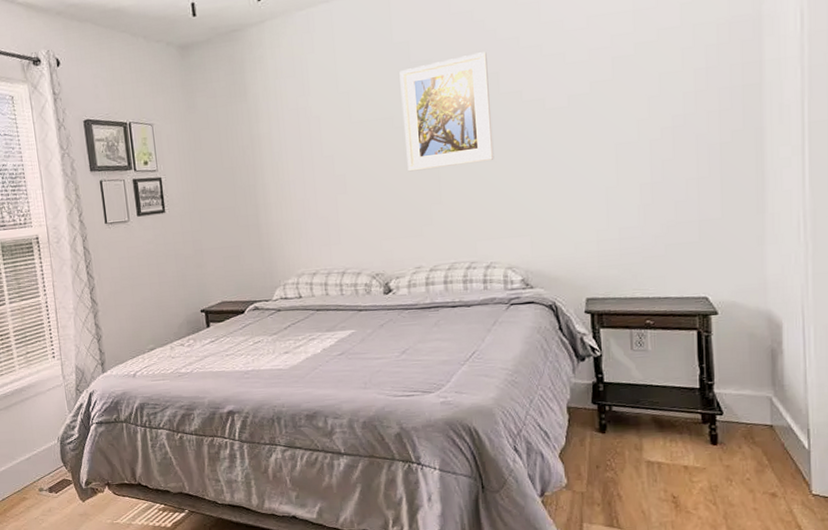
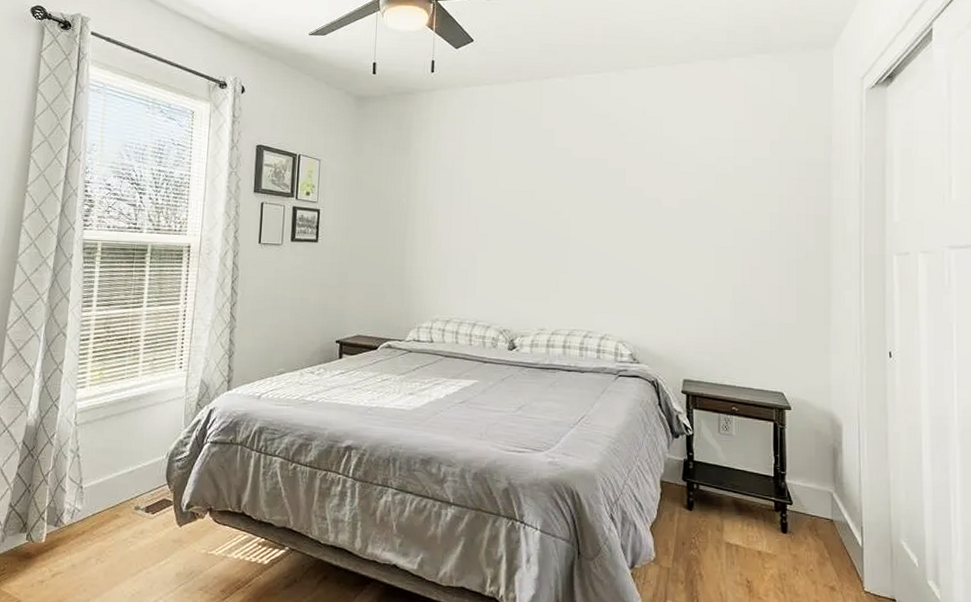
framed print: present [399,52,494,172] -> none [542,150,617,244]

